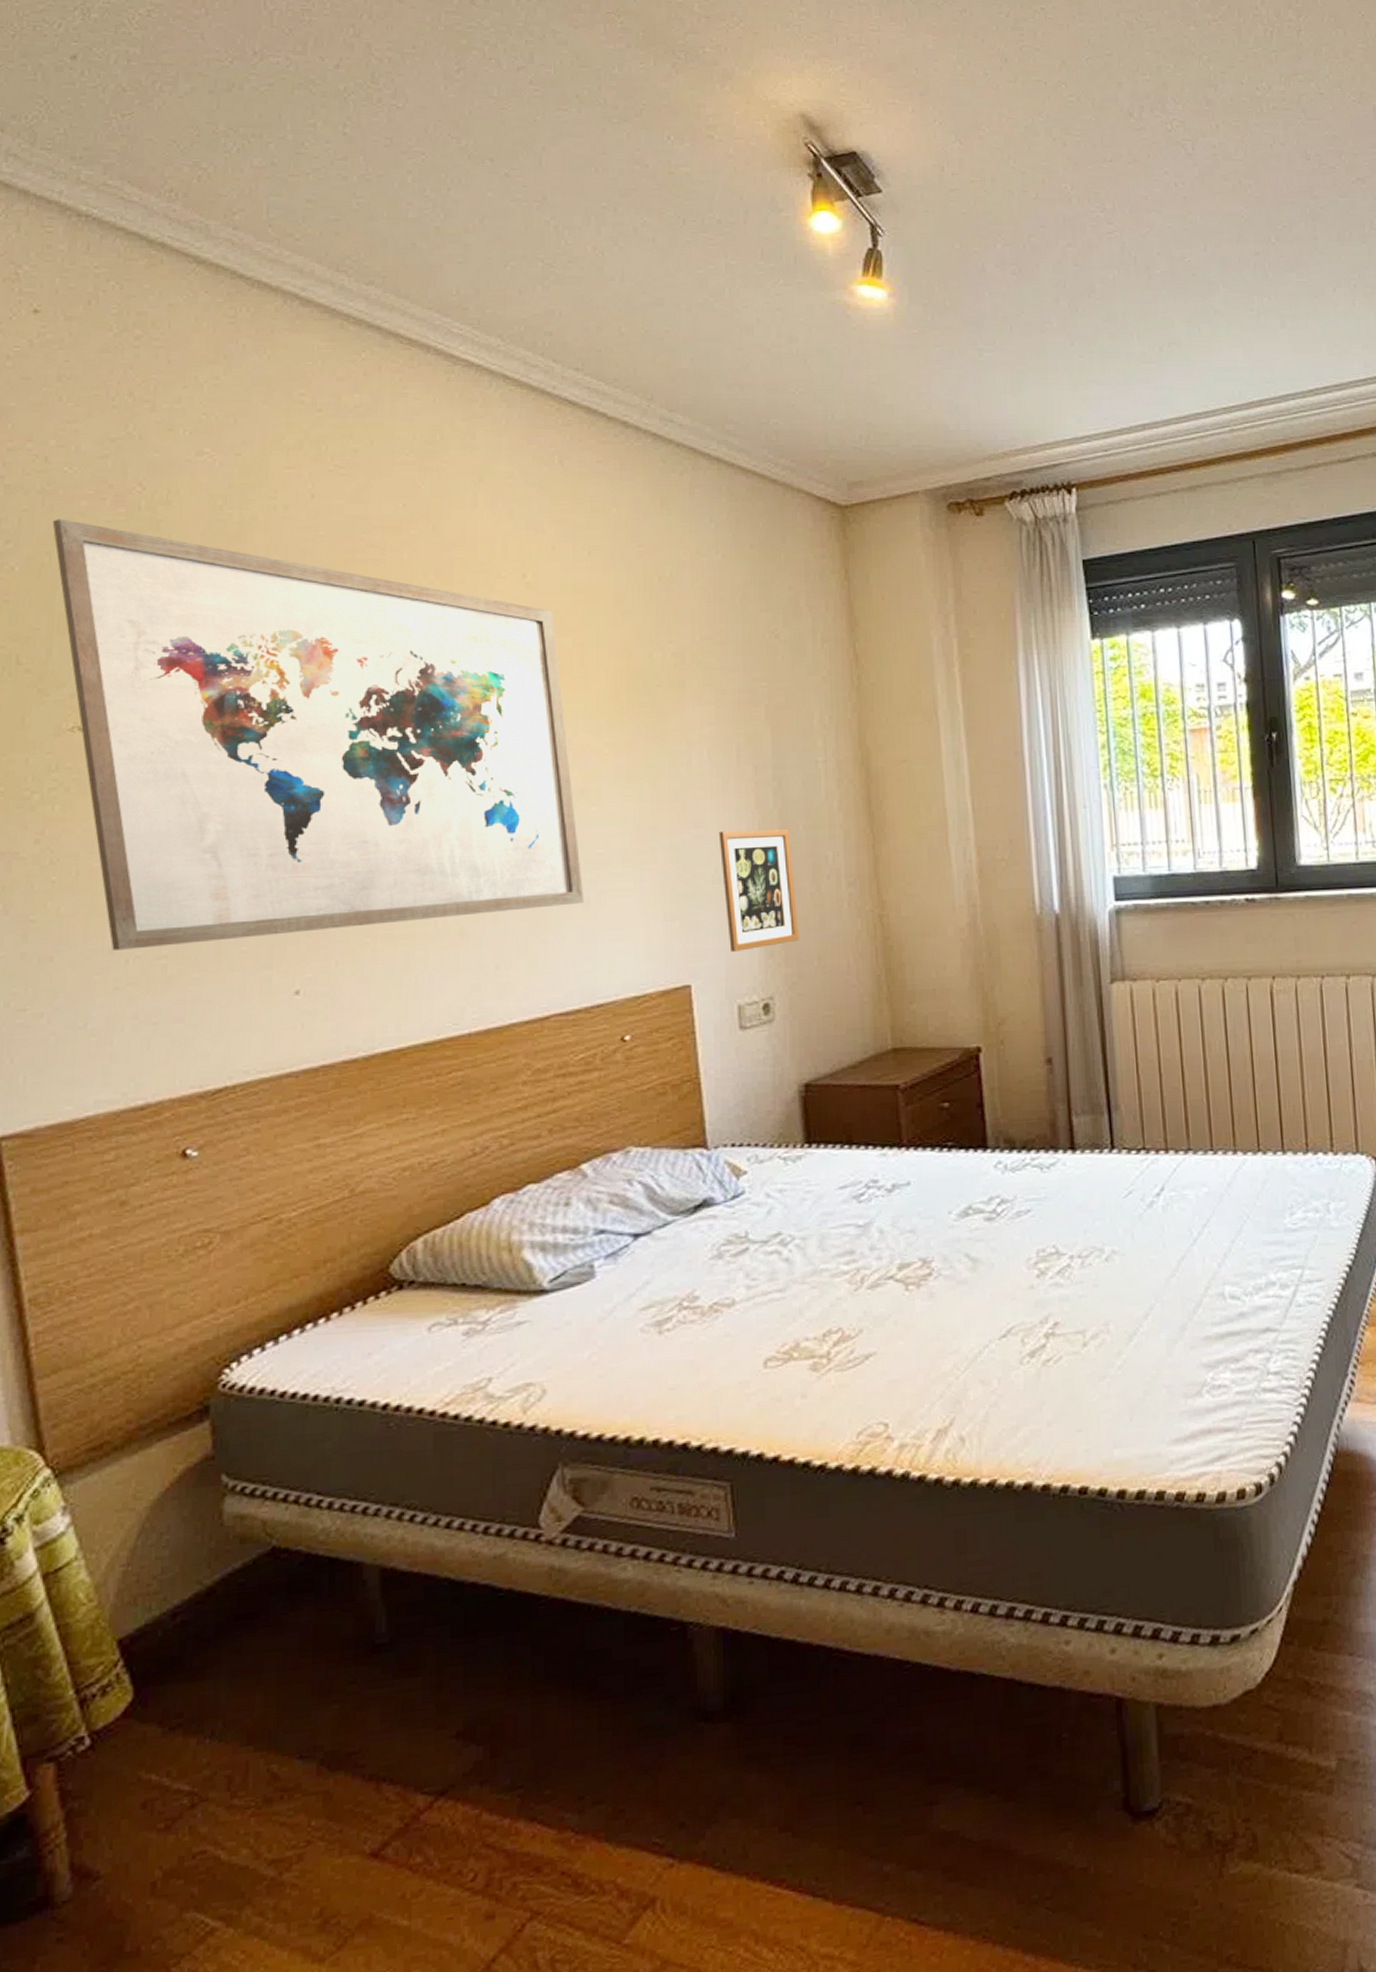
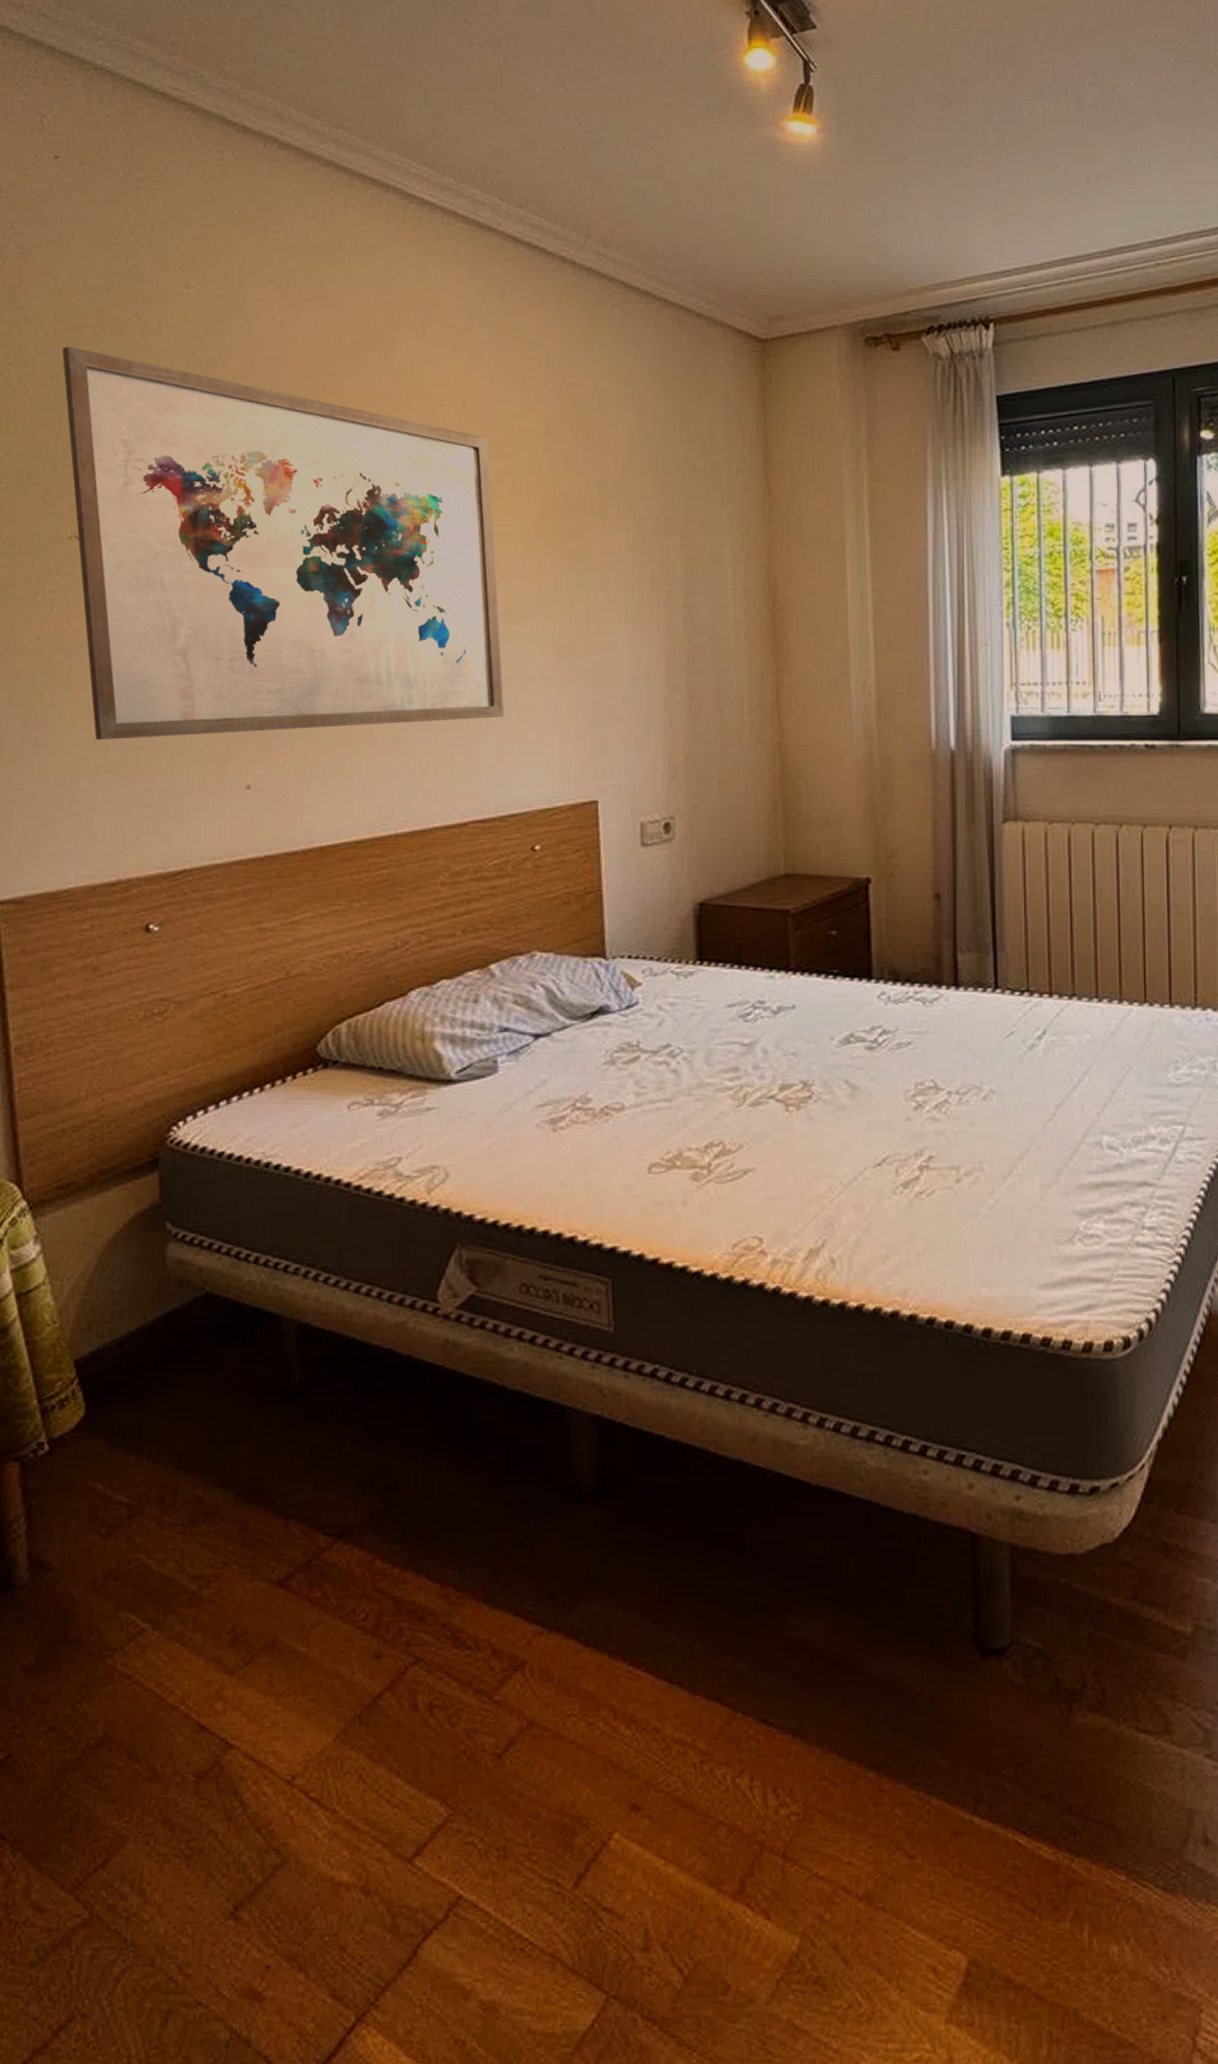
picture frame: present [718,829,799,952] -> none [630,653,701,771]

